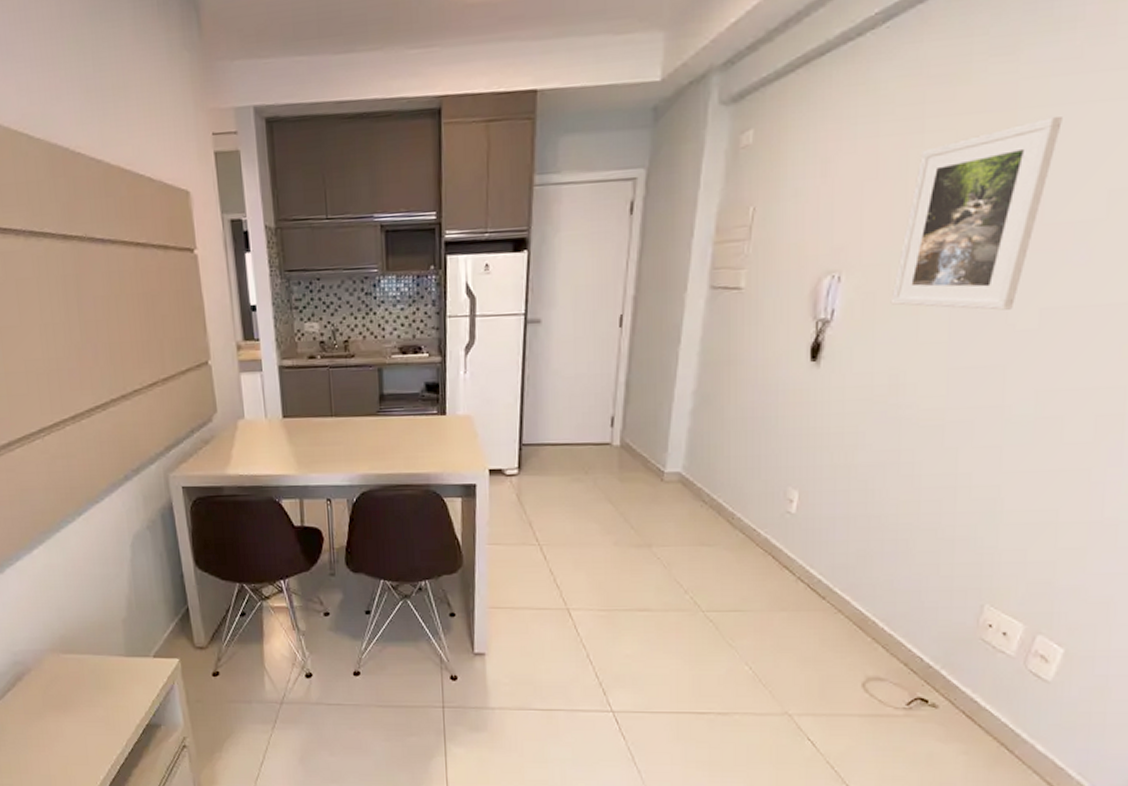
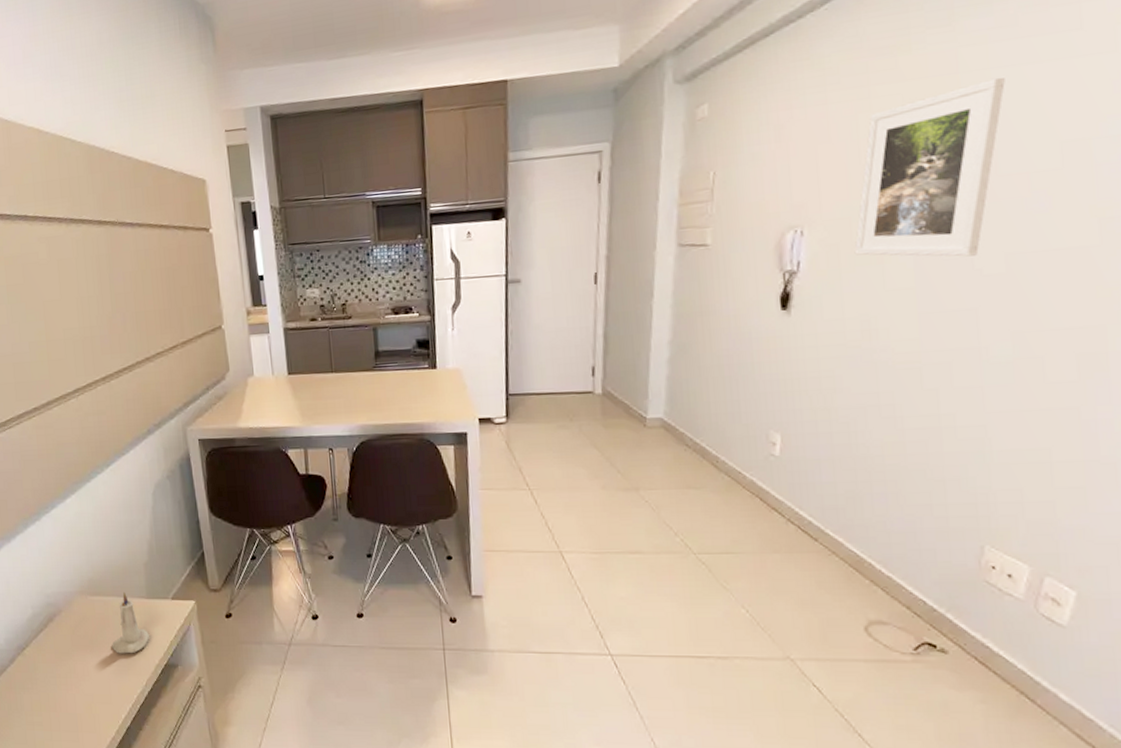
candle: none [88,649,130,714] -> present [112,592,150,654]

